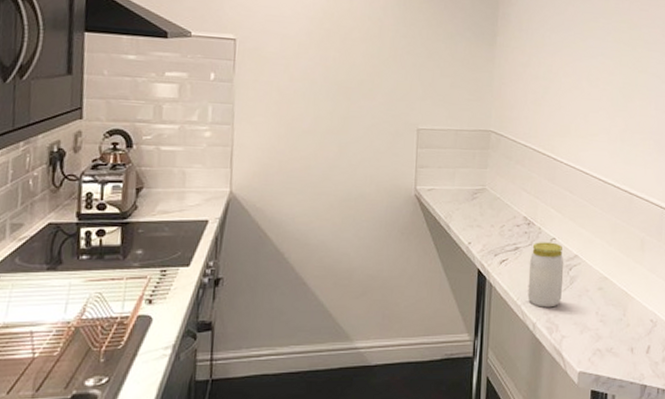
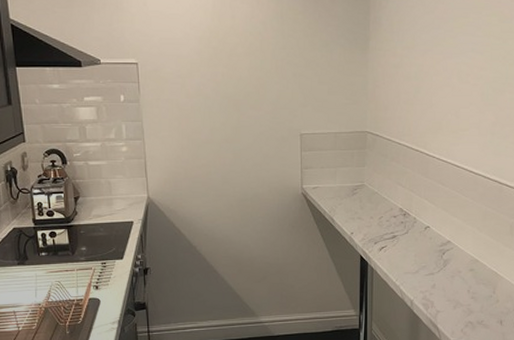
jar: present [527,242,564,308] -> none [405,230,438,287]

